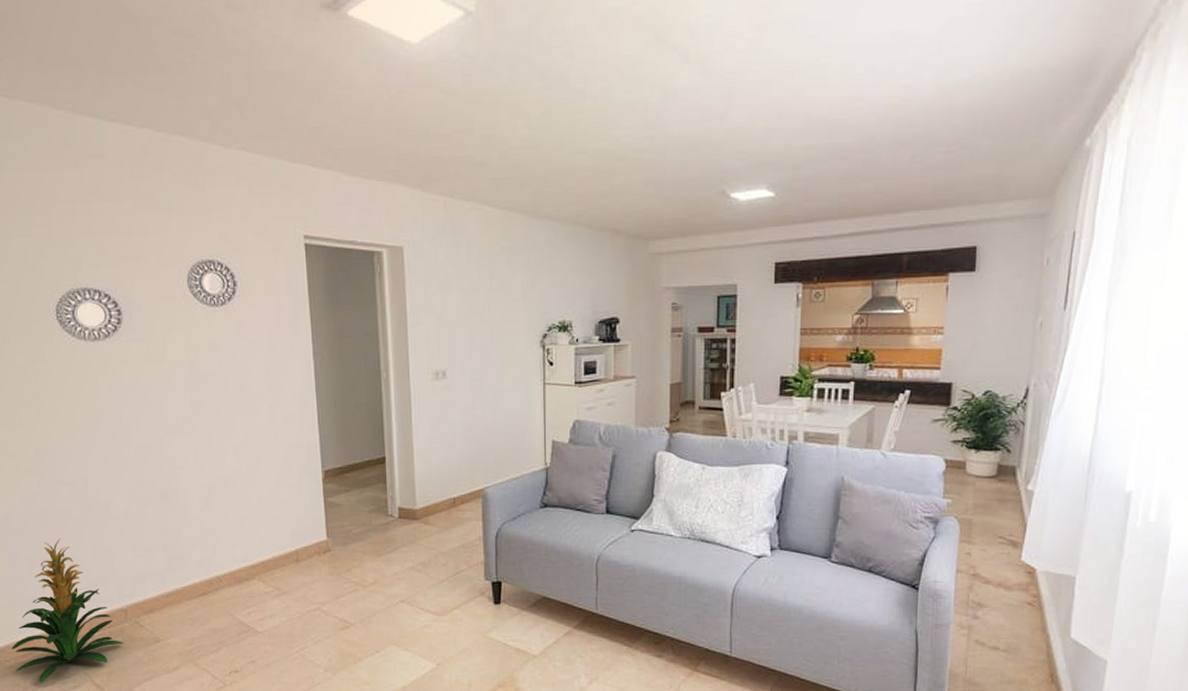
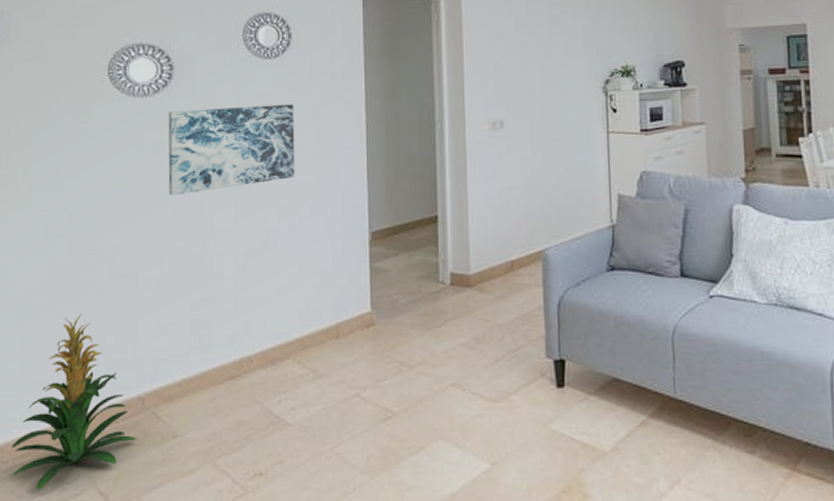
wall art: none [121,351,249,435] -> present [168,104,295,196]

